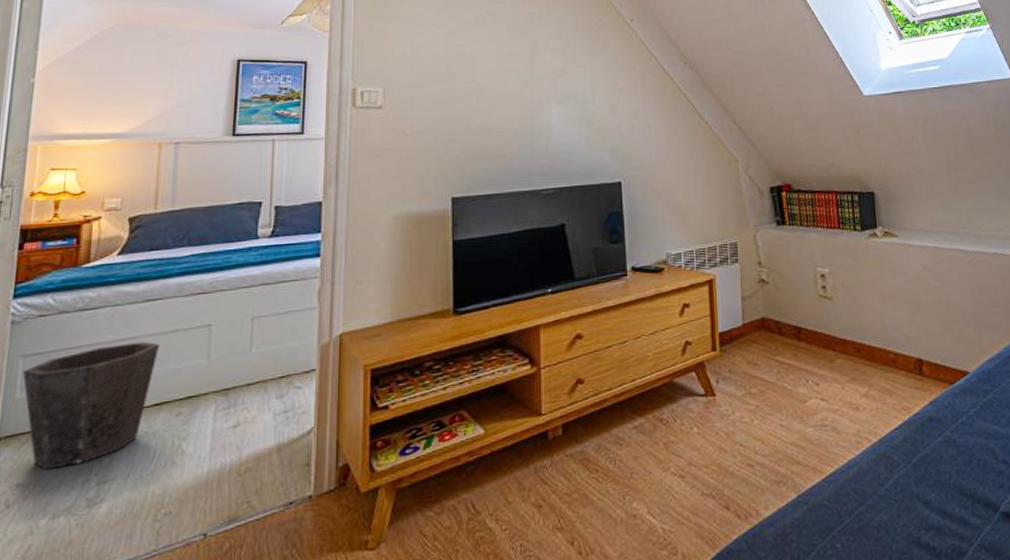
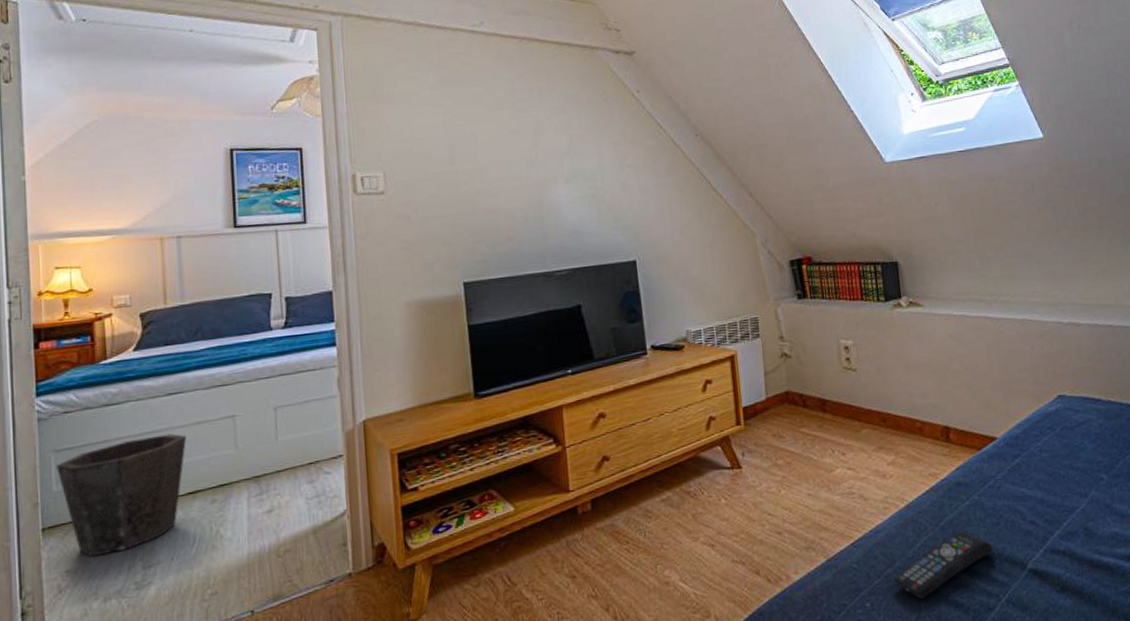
remote control: none [863,468,965,541] -> present [892,531,993,599]

